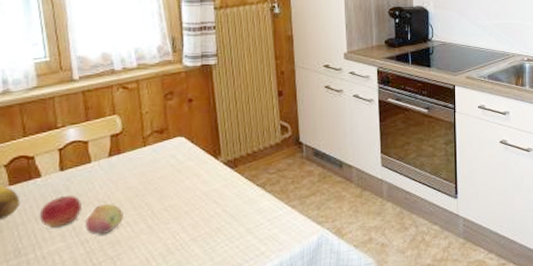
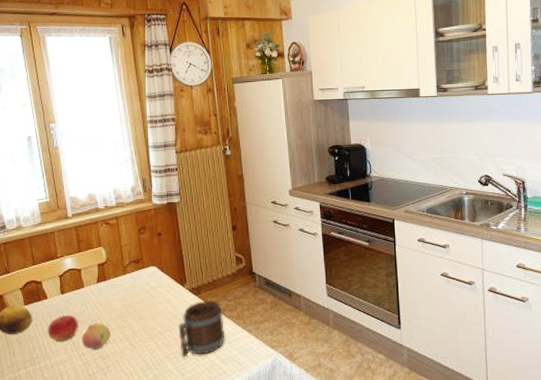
mug: none [209,173,264,240] -> present [178,300,225,358]

